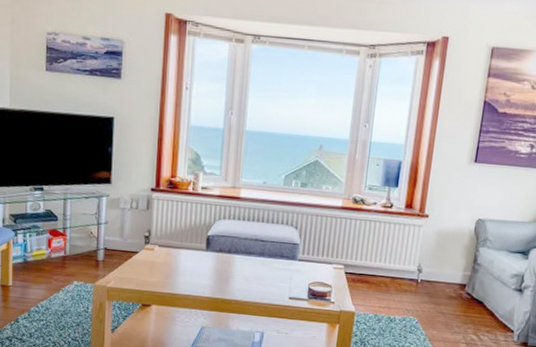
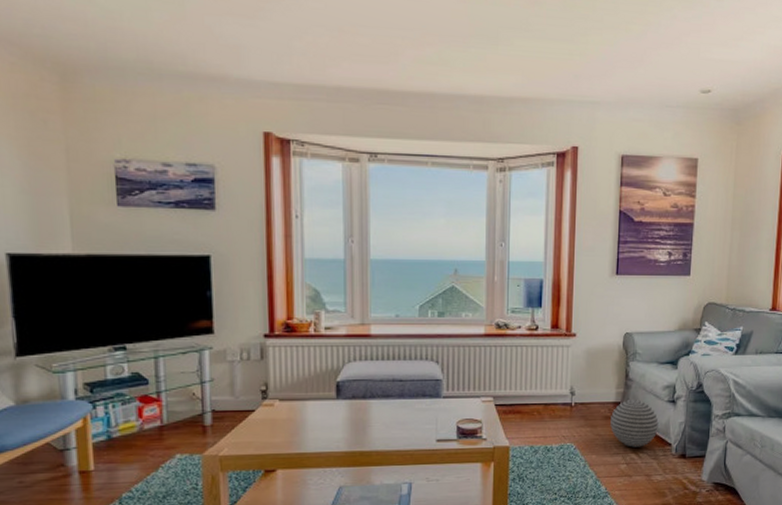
decorative ball: none [453,283,503,330] -> present [610,400,659,448]

